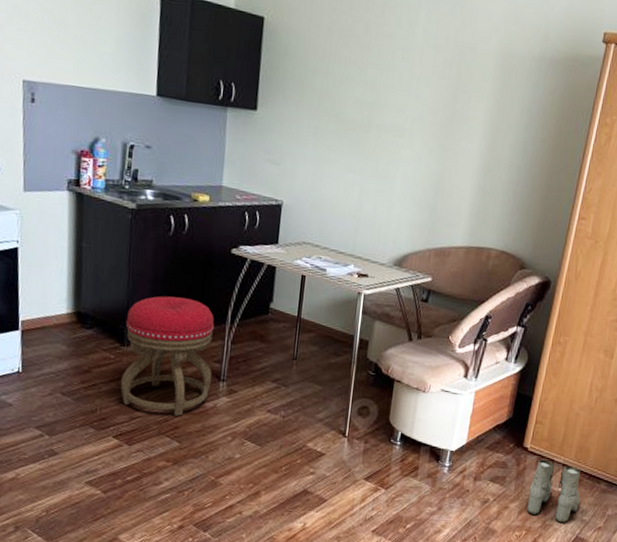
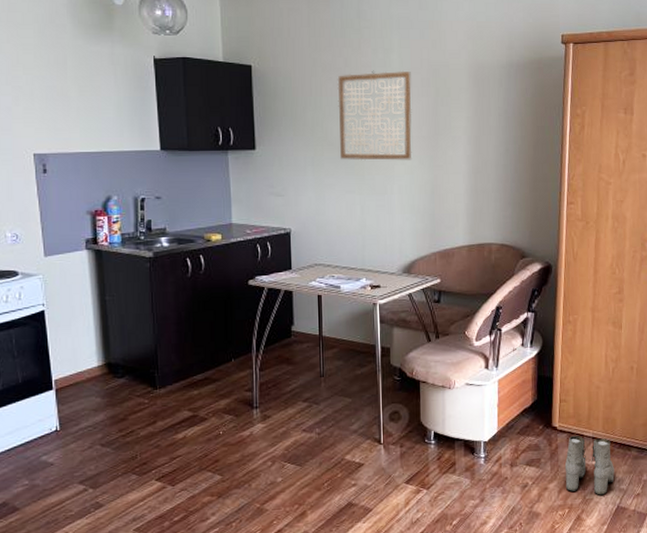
stool: present [120,296,215,416] -> none [155,334,245,449]
wall art: none [345,42,434,147] -> present [337,70,412,161]

